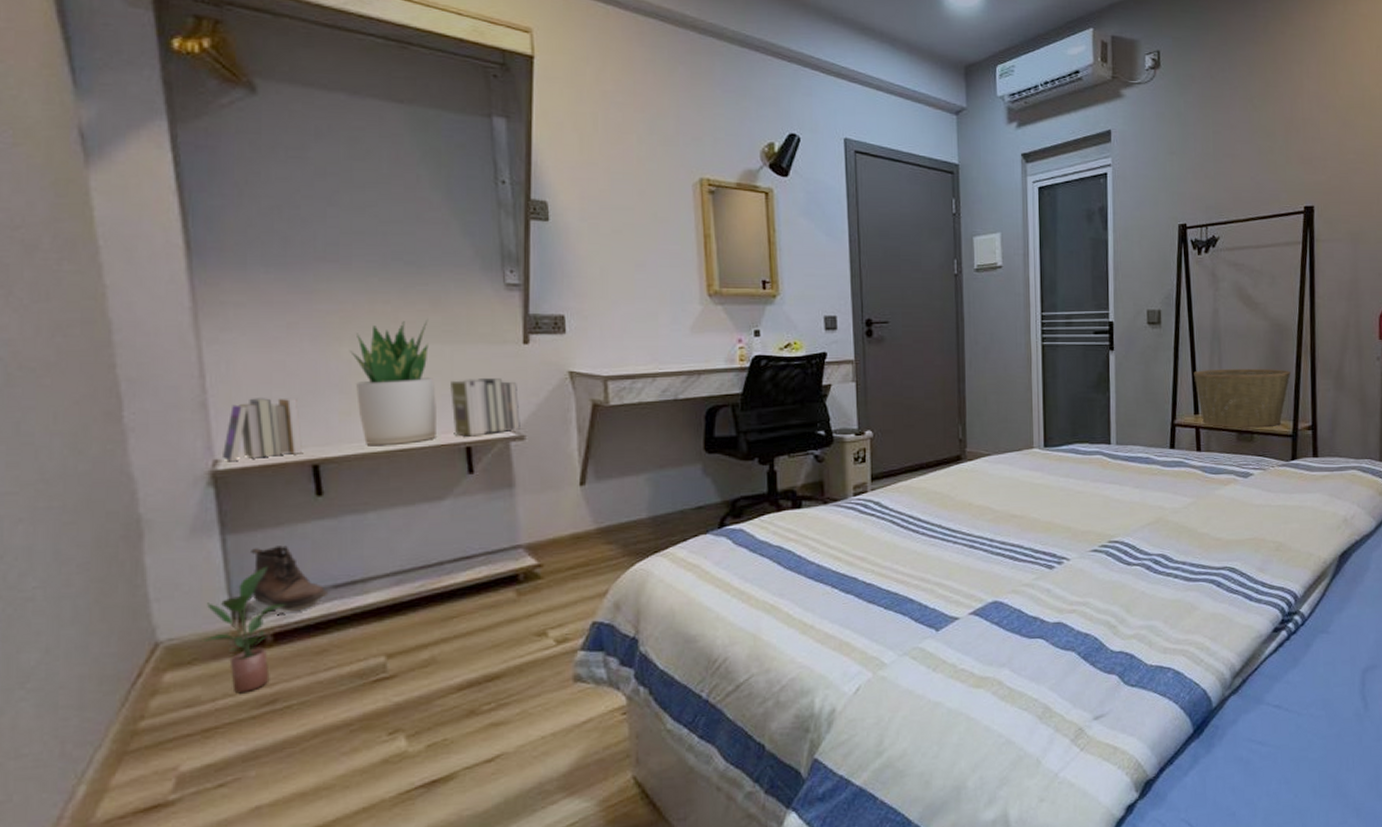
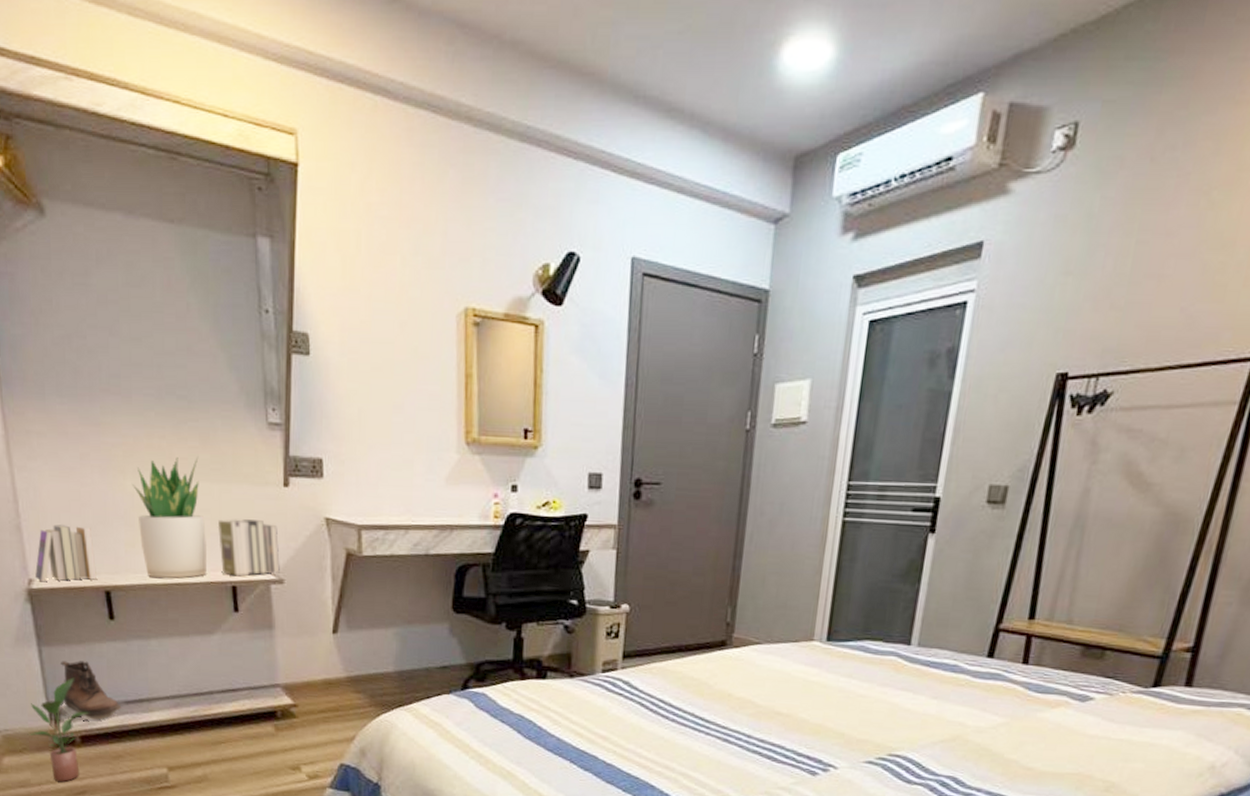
basket: present [1194,368,1291,428] -> none [1037,565,1178,643]

